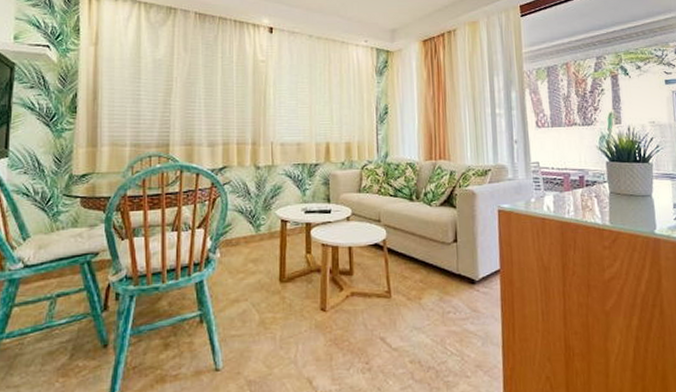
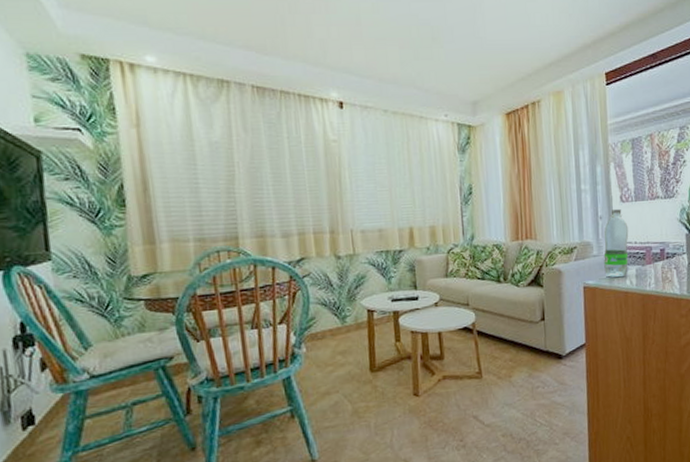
bottle: none [519,134,546,203] -> present [603,209,629,278]

